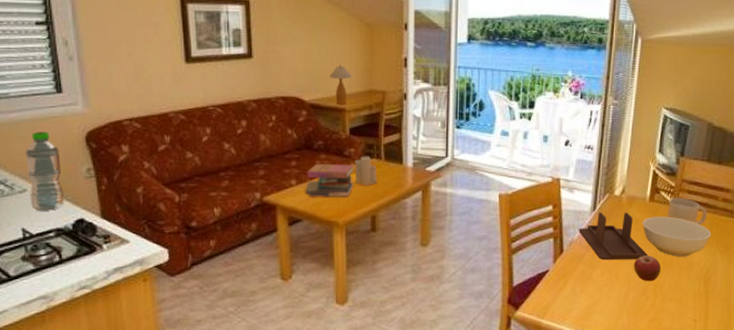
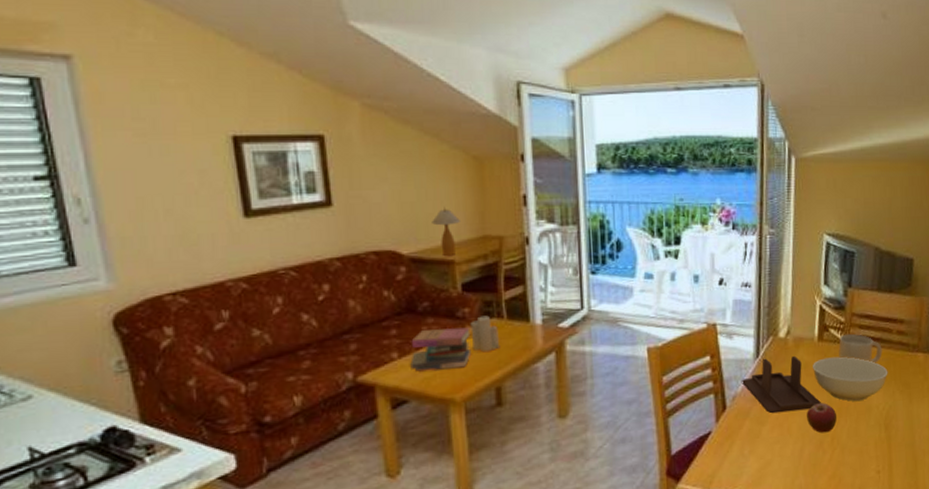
water bottle: present [26,132,65,211] -> none [28,318,88,422]

